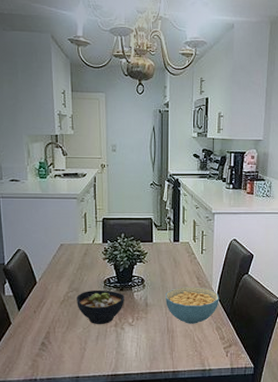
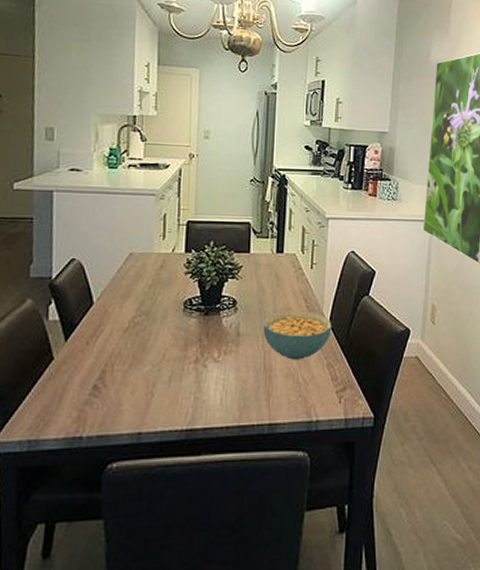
bowl: present [77,289,124,324] -> none [145,313,210,360]

